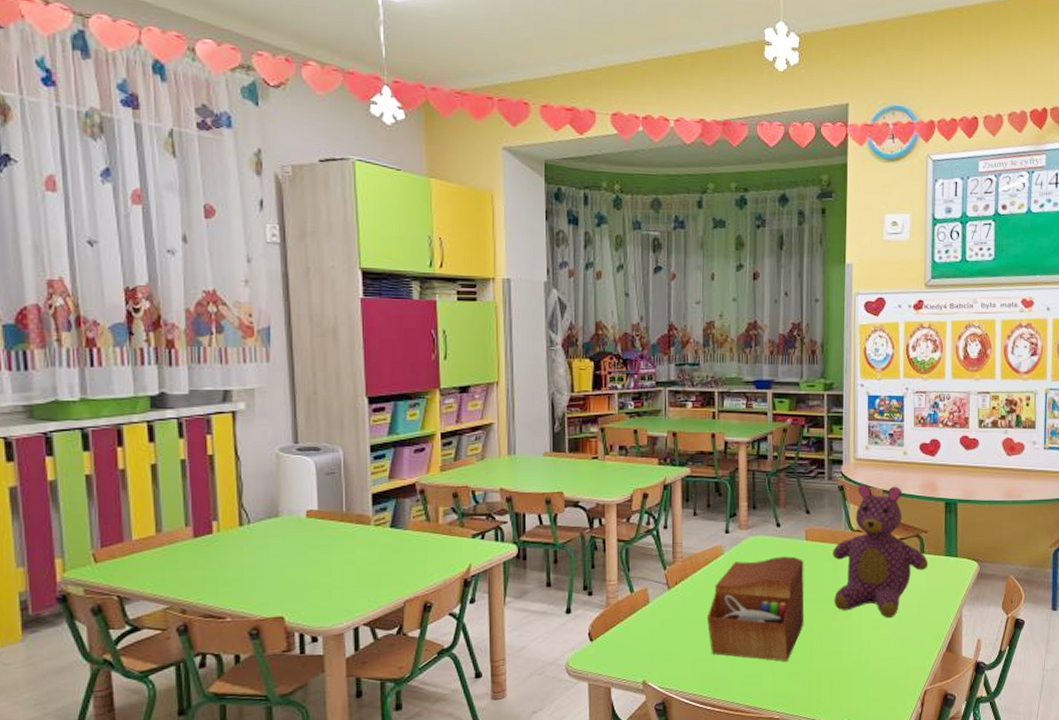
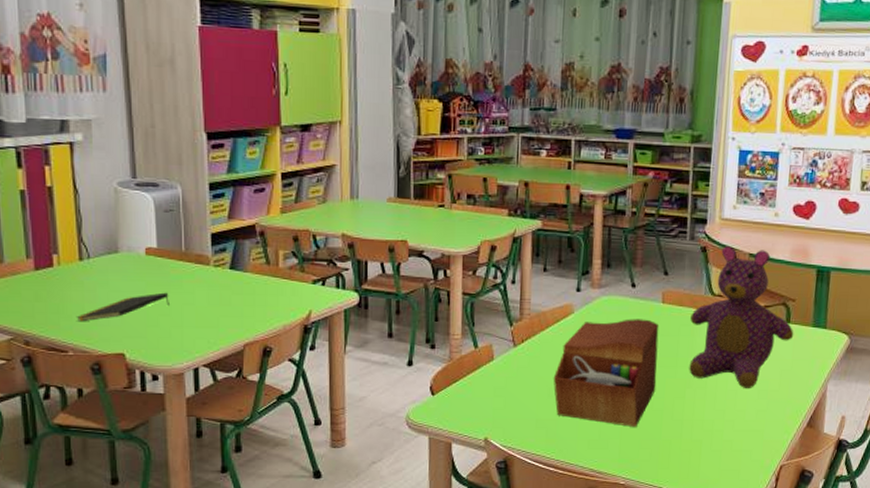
notepad: none [234,553,330,587] -> present [76,292,169,322]

